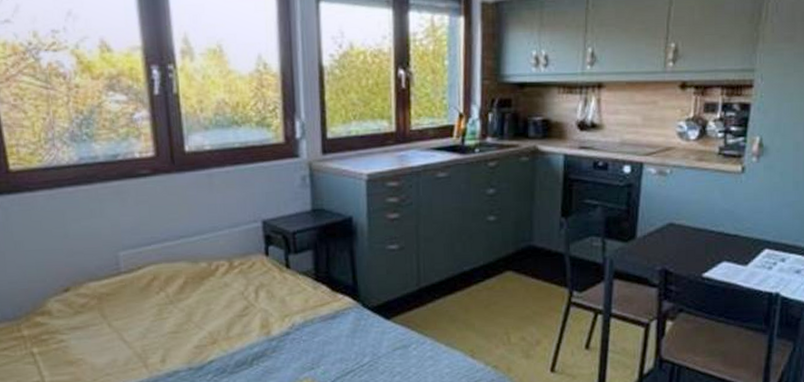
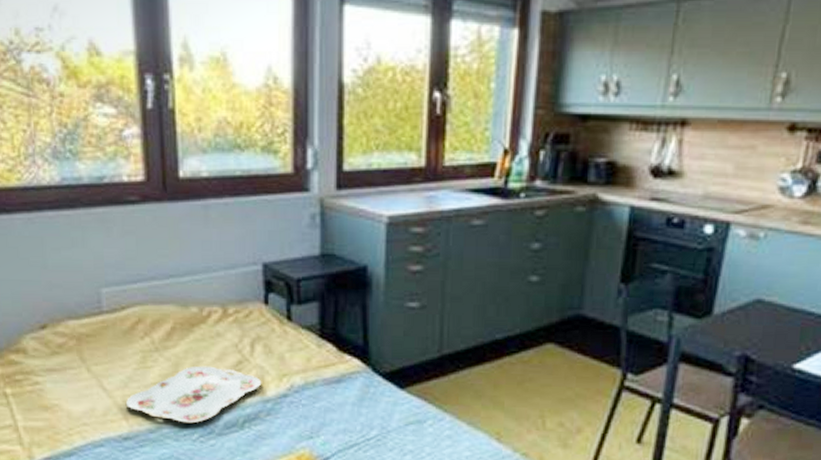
serving tray: none [145,313,267,366] -> present [126,366,262,424]

